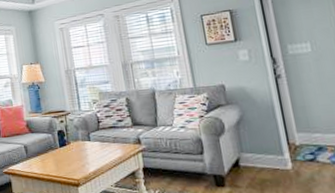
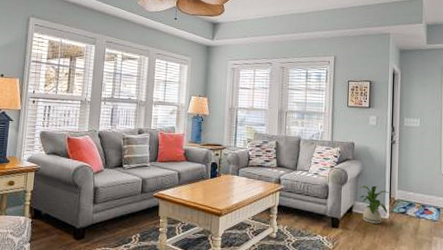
house plant: none [241,131,290,178] -> present [358,185,392,225]

